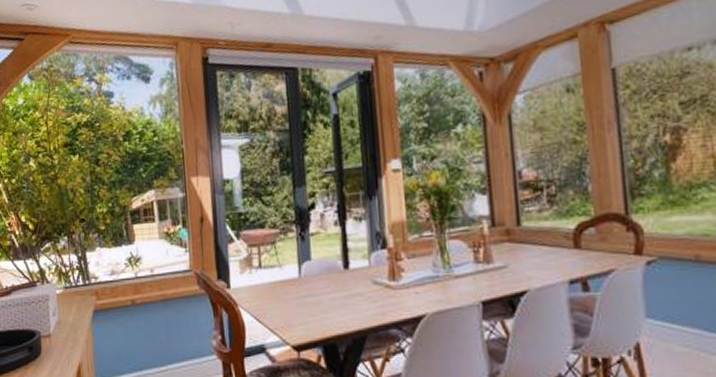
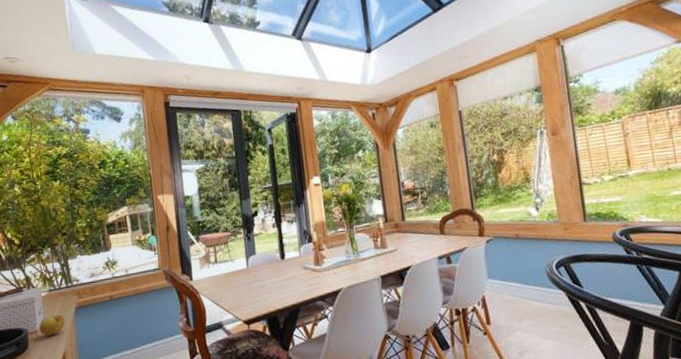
fruit: none [53,317,81,342] -> present [39,314,65,336]

